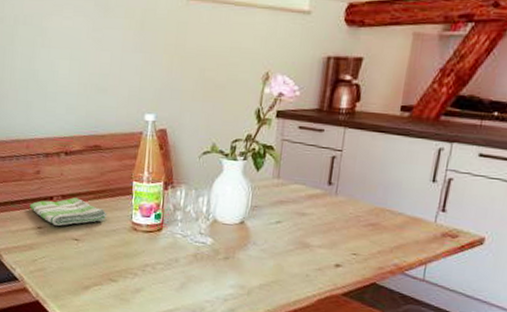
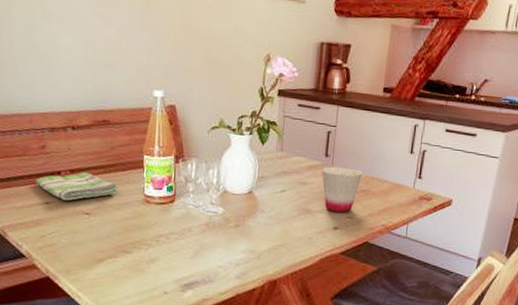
cup: none [323,195,372,249] -> present [321,166,363,213]

